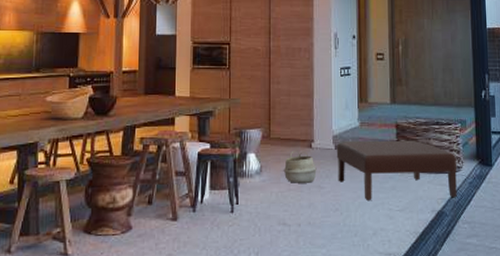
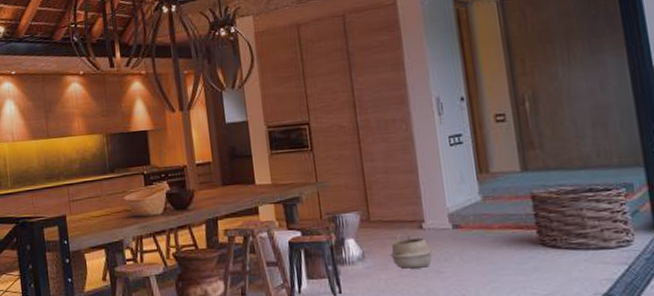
ottoman: present [336,140,457,200] -> none [454,212,629,284]

